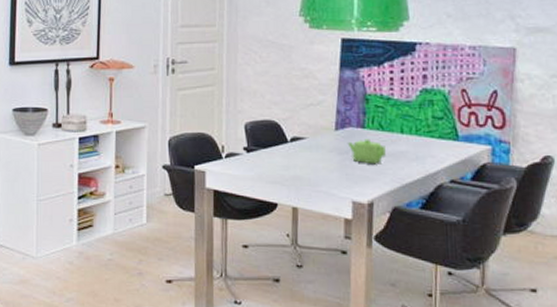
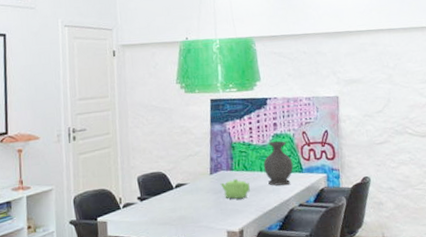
vase: none [405,97,446,155] -> present [263,141,294,186]

